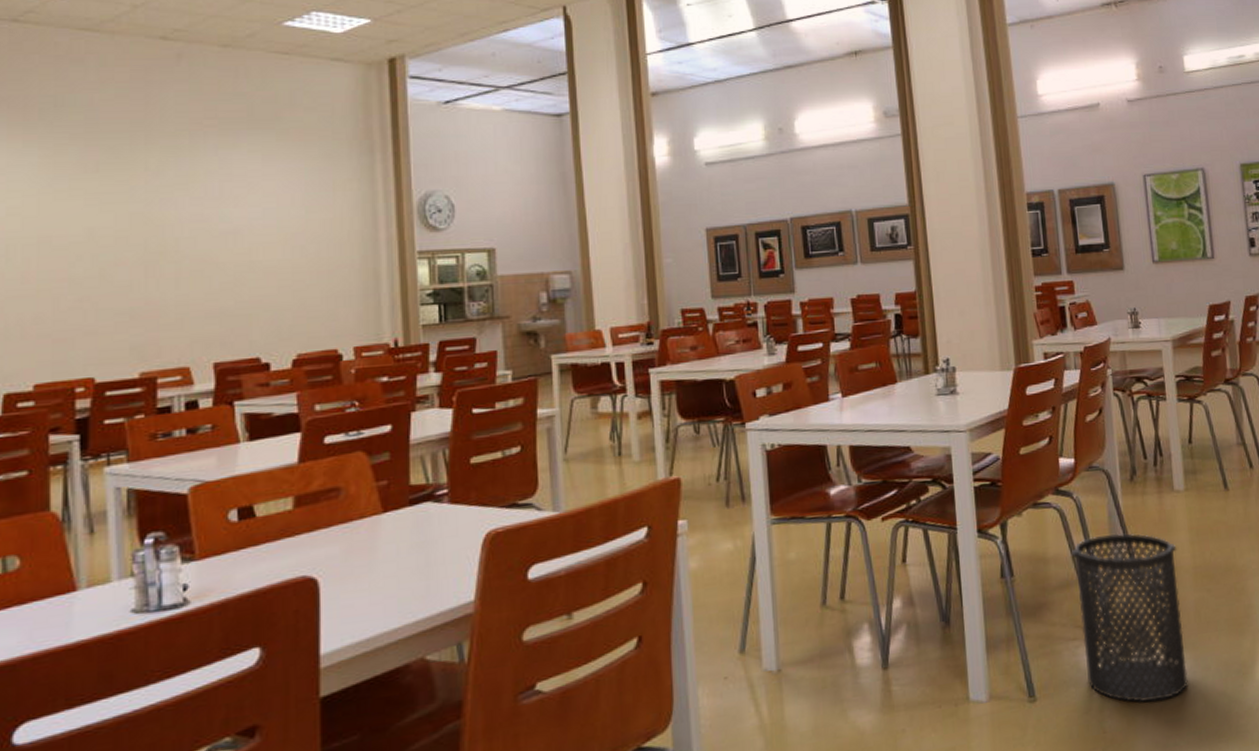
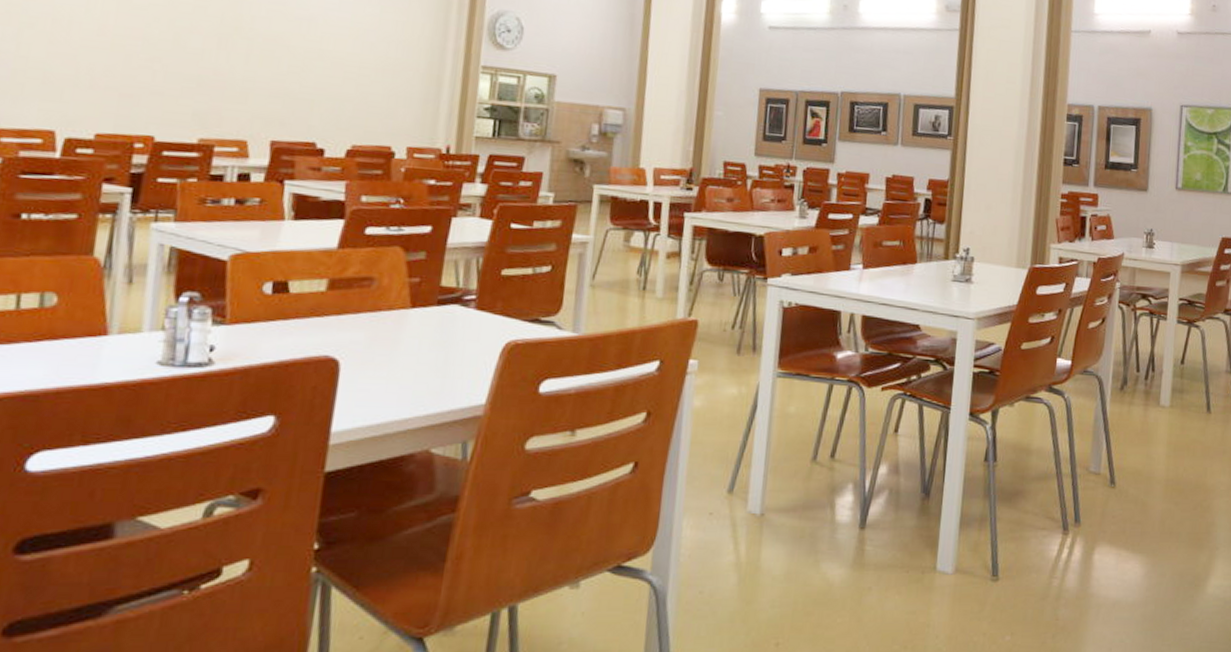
trash can: present [1072,533,1188,703] -> none [1050,436,1153,599]

